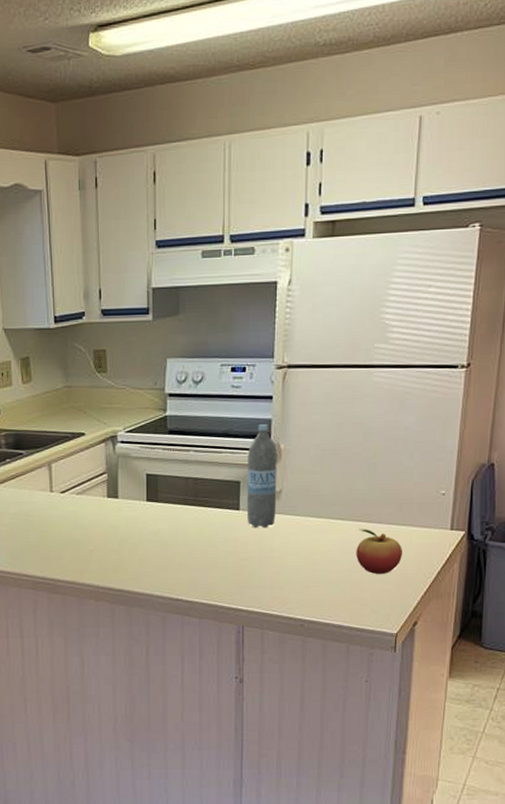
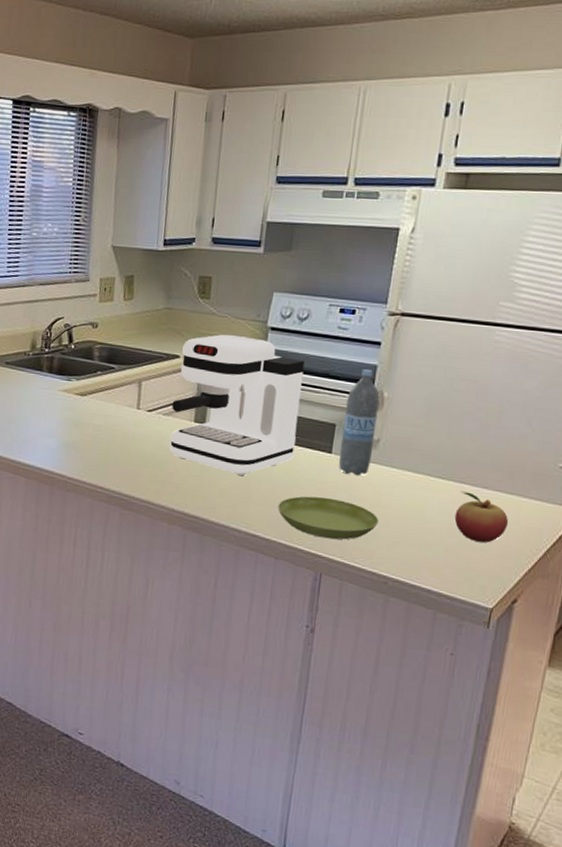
coffee maker: none [84,406,205,543] -> present [169,334,305,476]
saucer: none [196,553,289,592] -> present [277,496,379,540]

